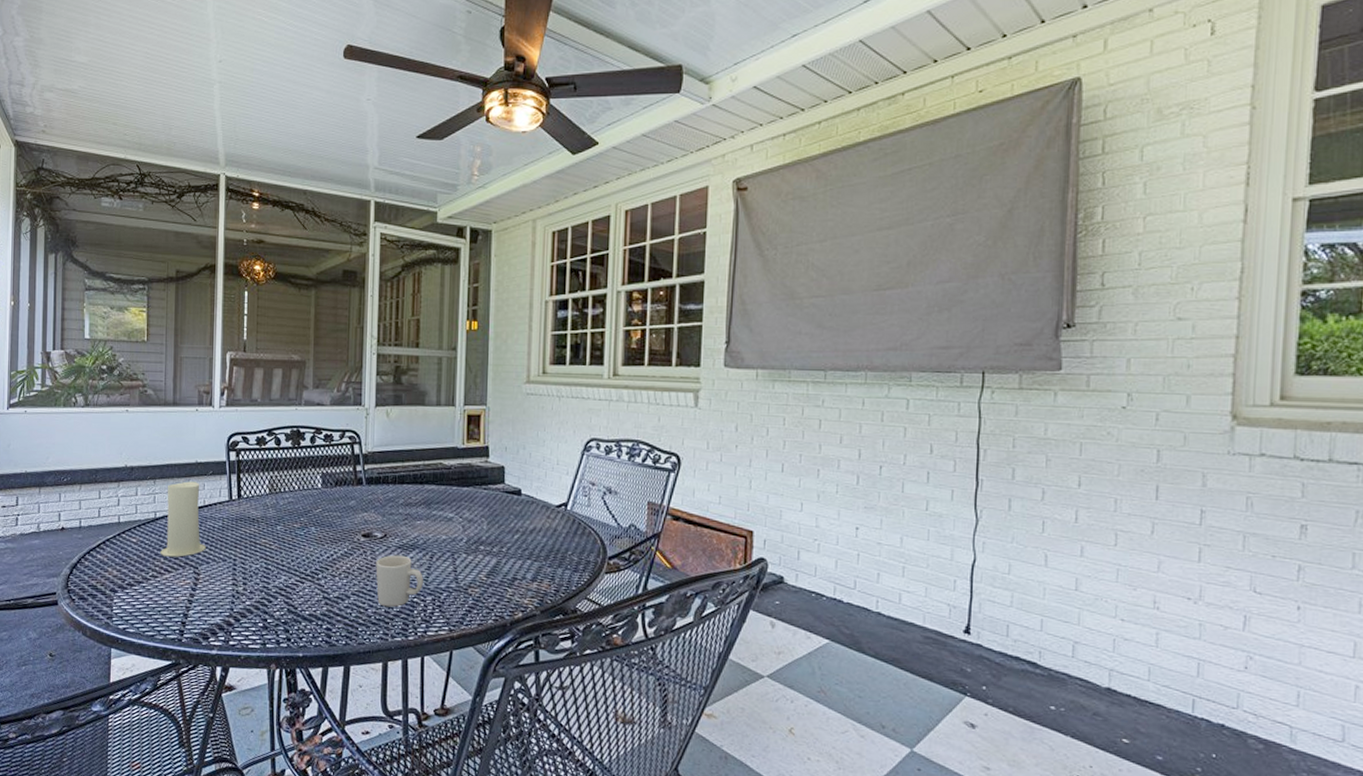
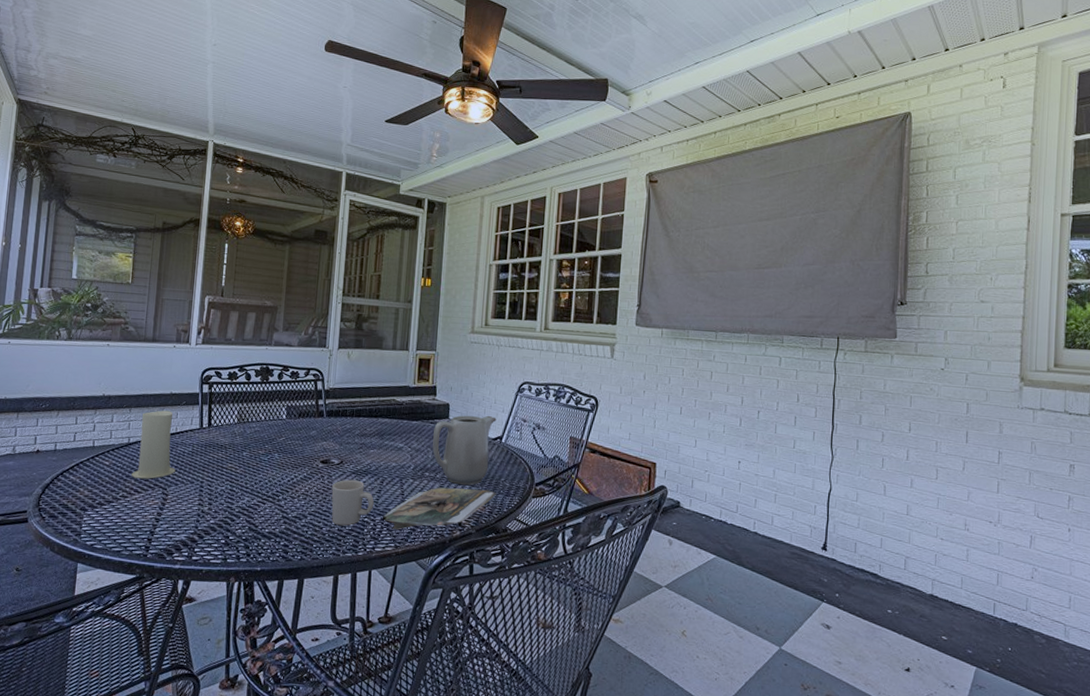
magazine: none [433,562,564,612] -> present [382,487,497,530]
pitcher: none [486,478,560,561] -> present [432,415,497,486]

